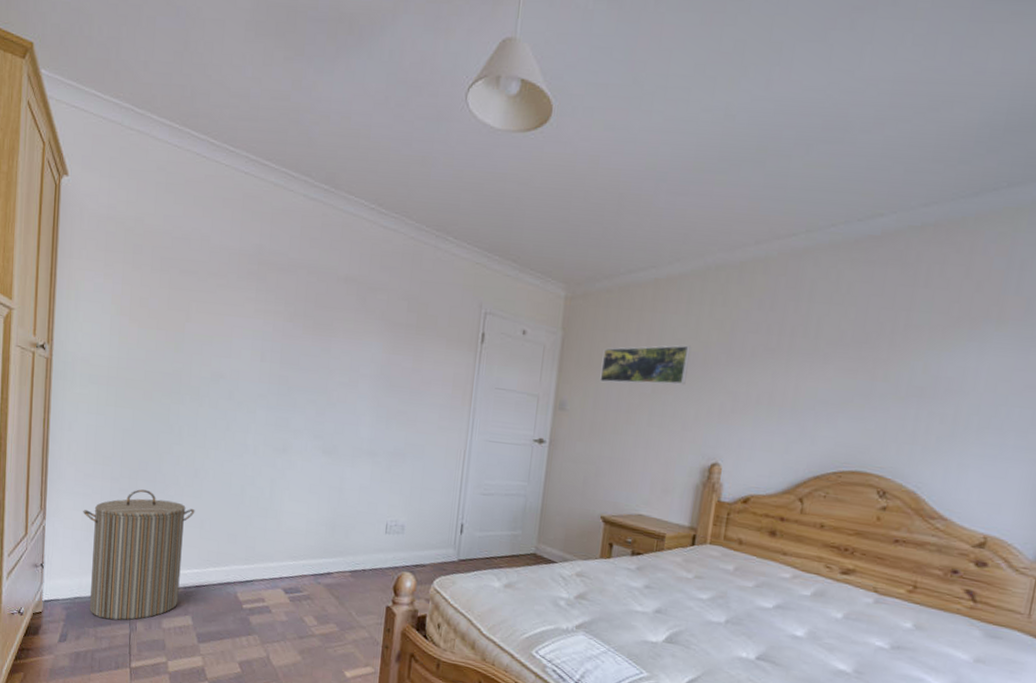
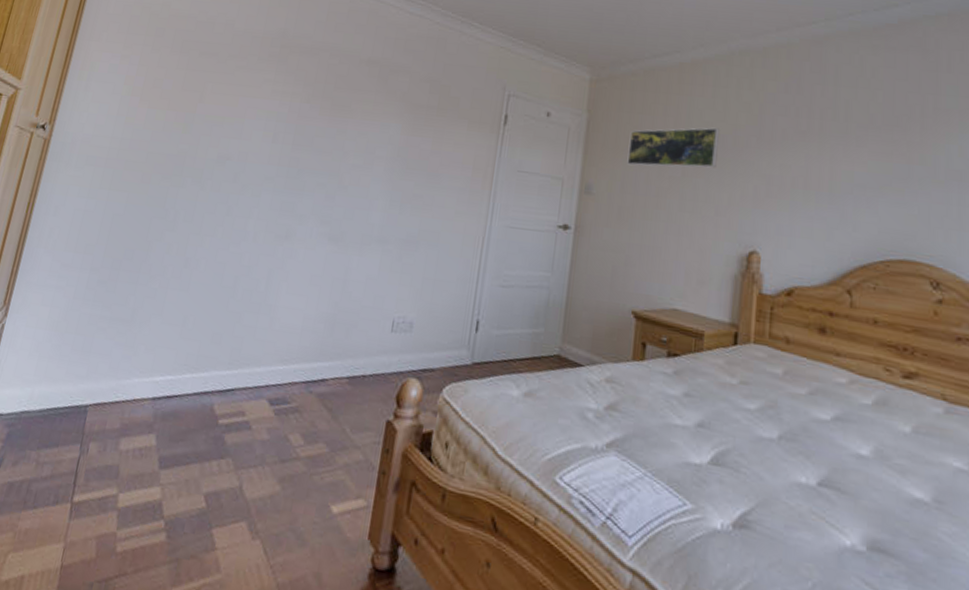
laundry hamper: present [83,489,195,621] -> none [36,281,179,441]

